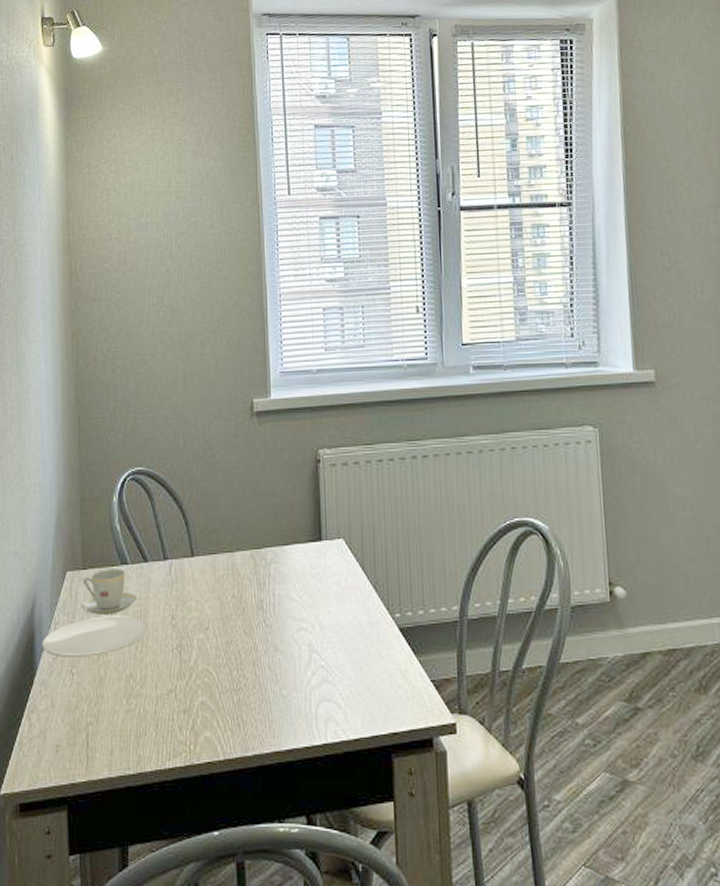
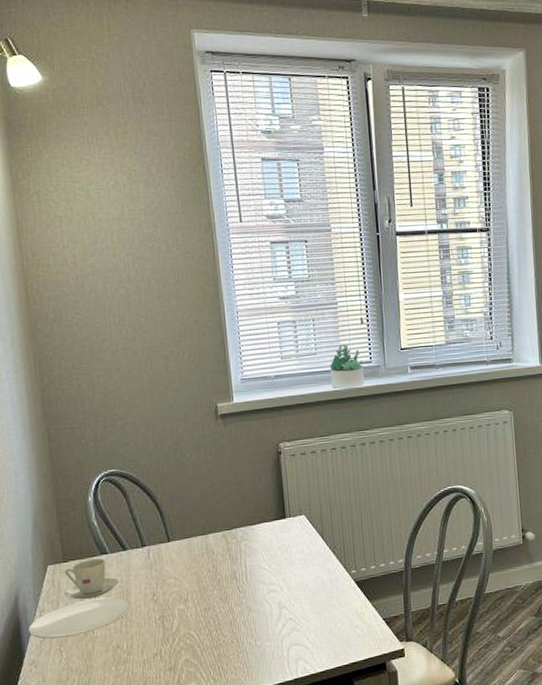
succulent plant: none [379,337,419,389] -> present [330,344,365,389]

